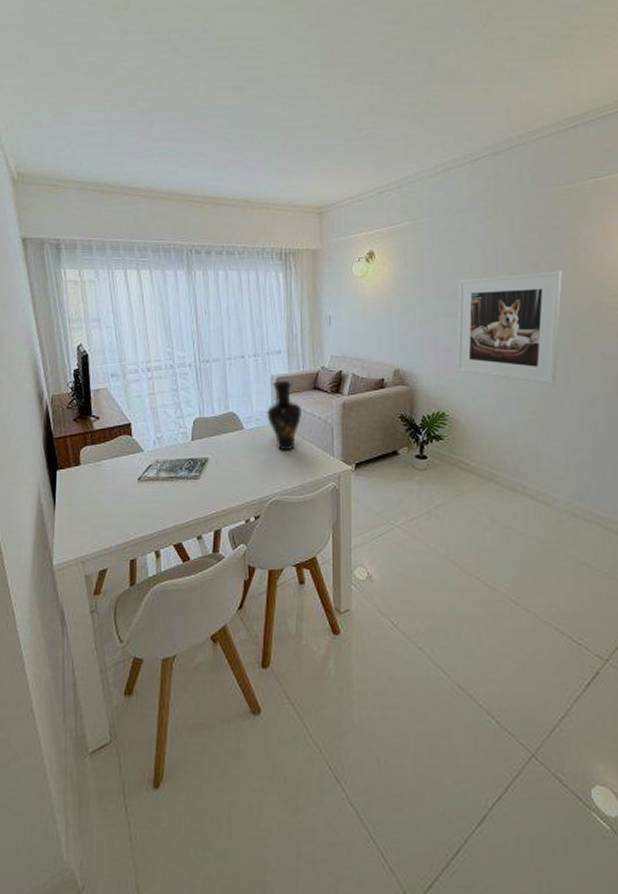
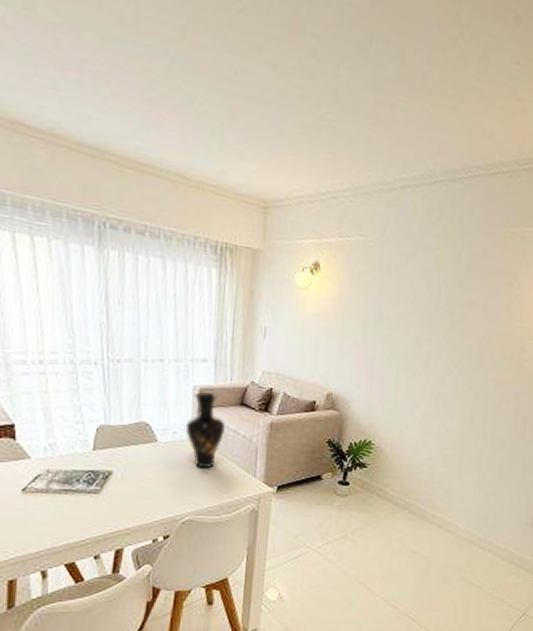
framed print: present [456,270,563,385] -> none [388,307,496,423]

